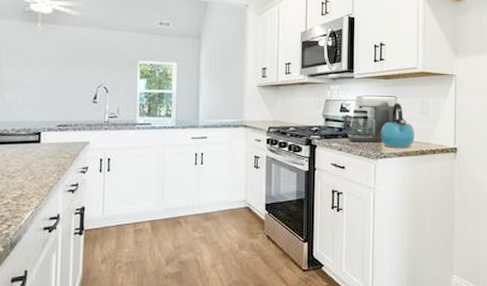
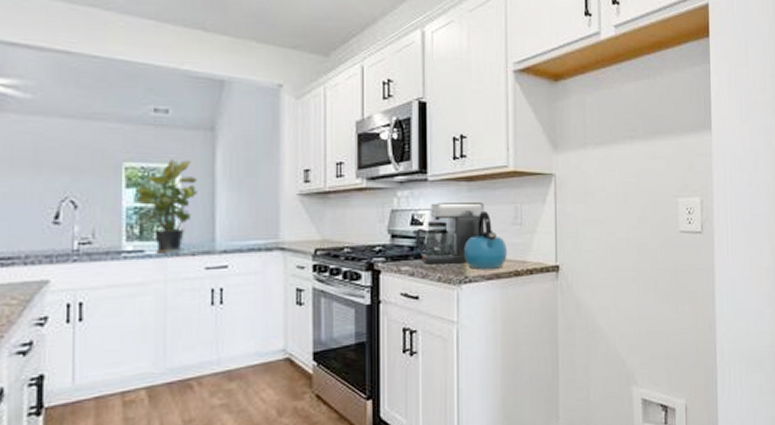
potted plant: none [146,59,188,127] -> present [136,160,198,255]

